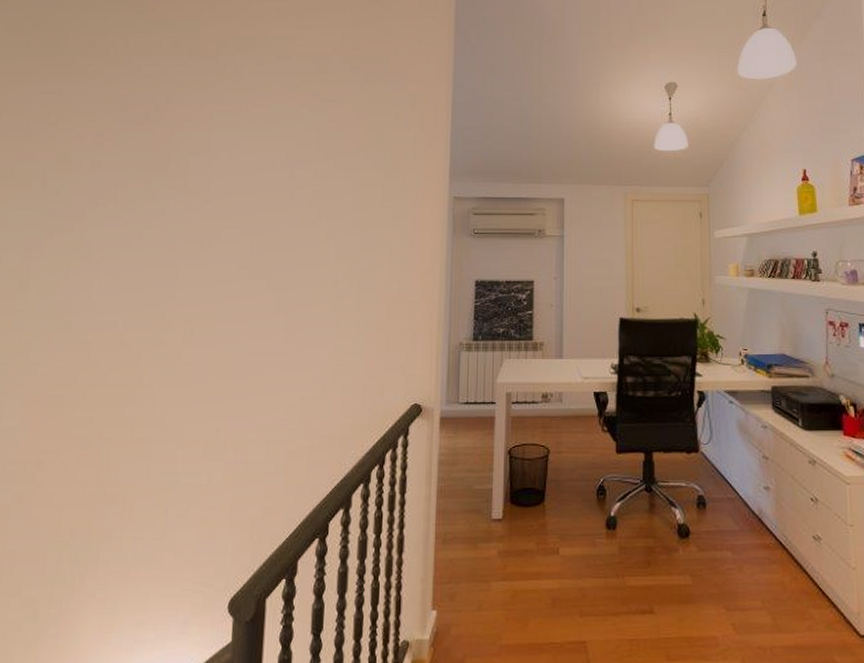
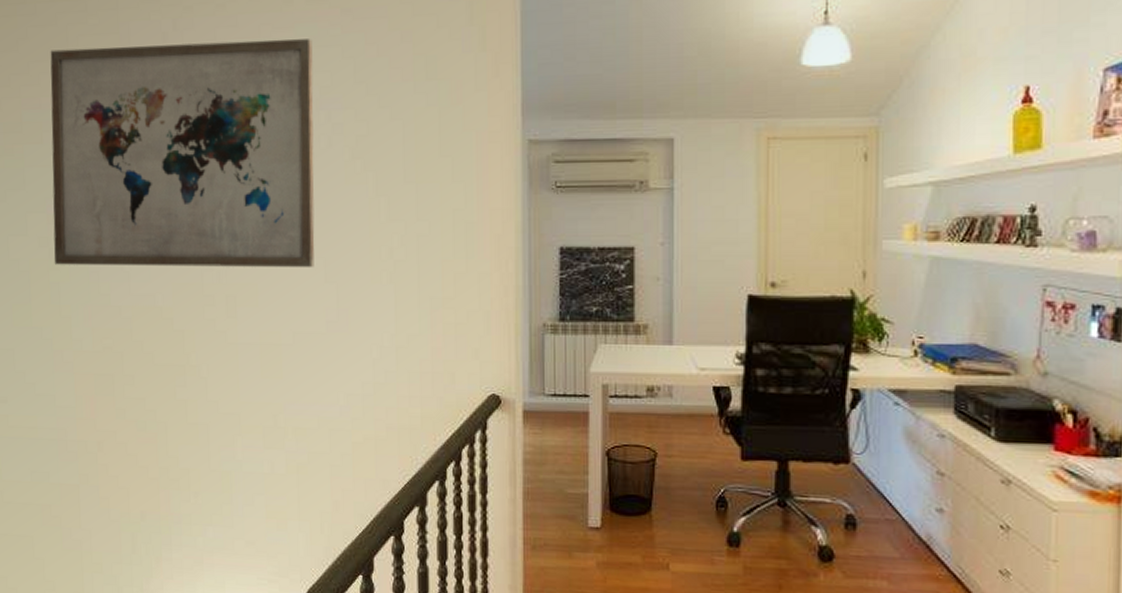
wall art: none [22,113,284,298] -> present [50,39,315,268]

